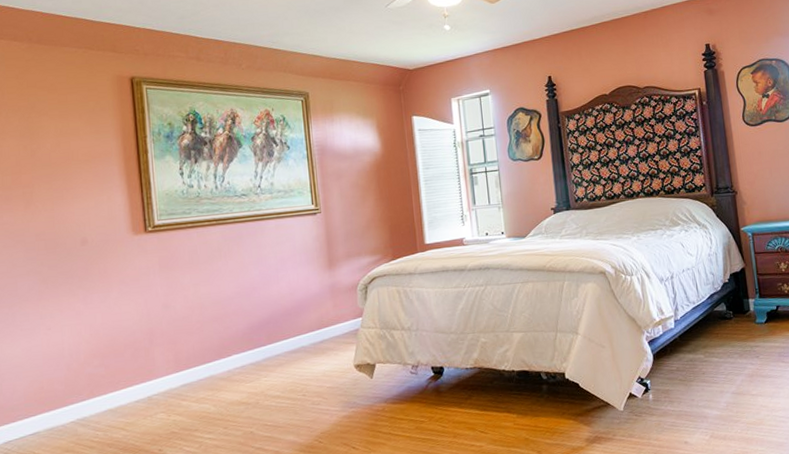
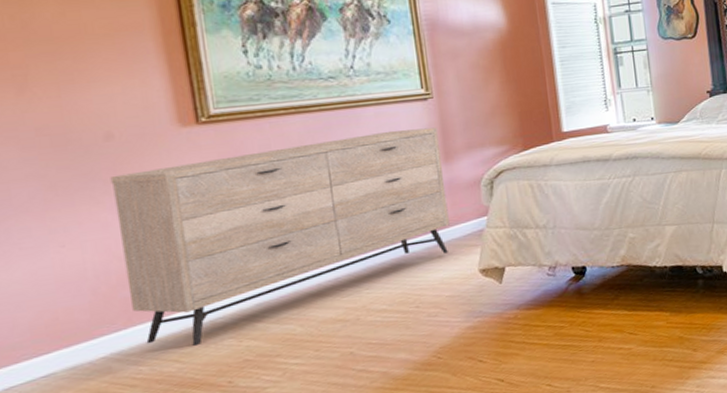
dresser: none [83,238,331,418] -> present [110,127,450,347]

